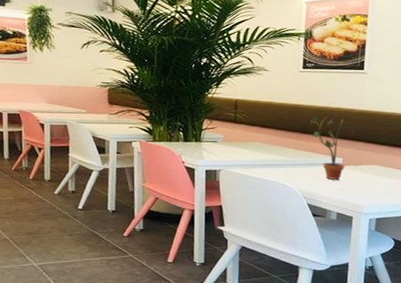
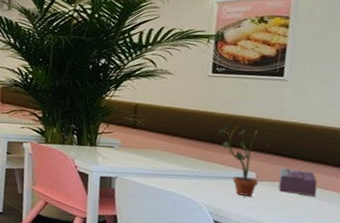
tissue box: none [361,153,394,176] -> present [278,168,318,196]

